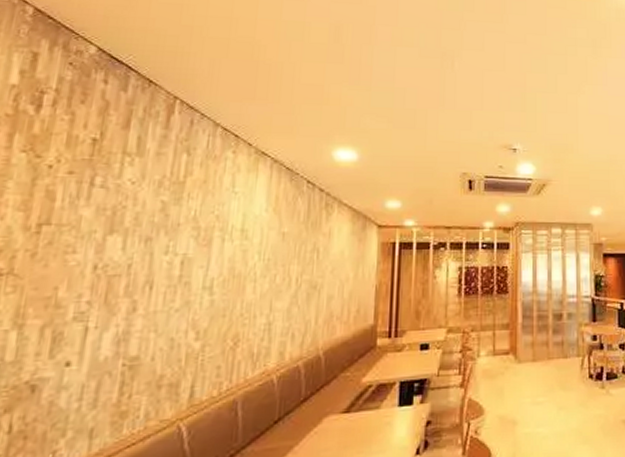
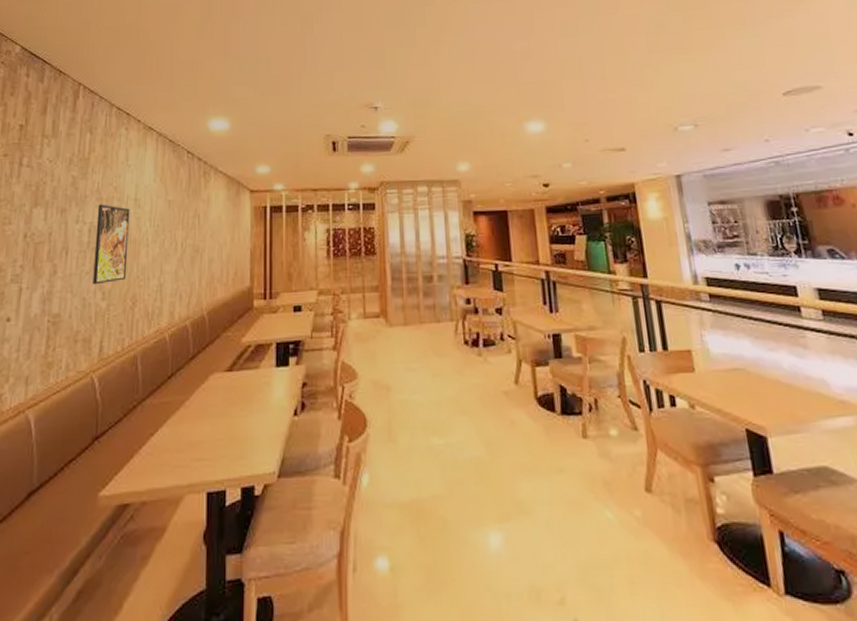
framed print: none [184,234,235,324] -> present [92,204,130,285]

